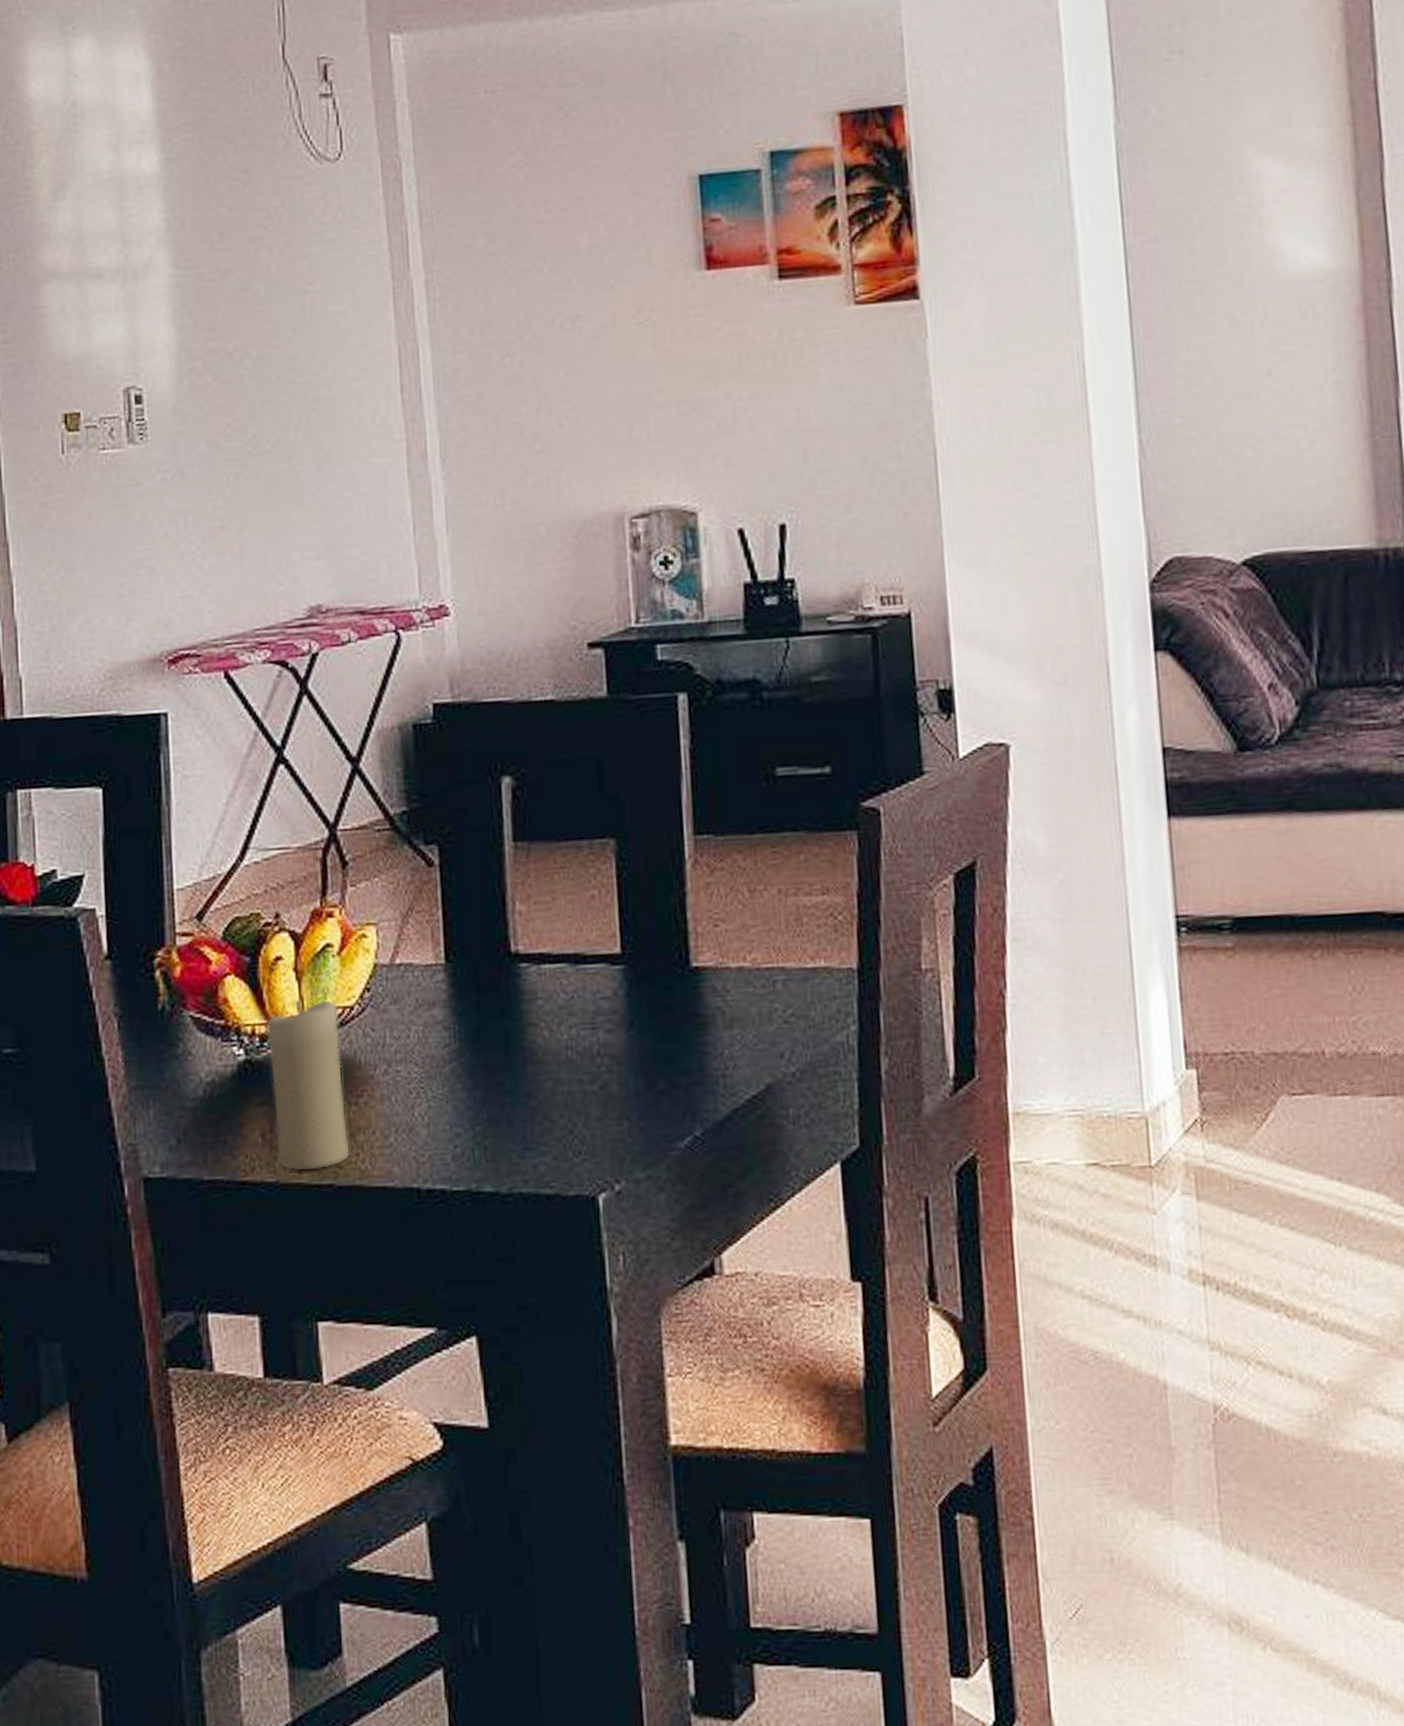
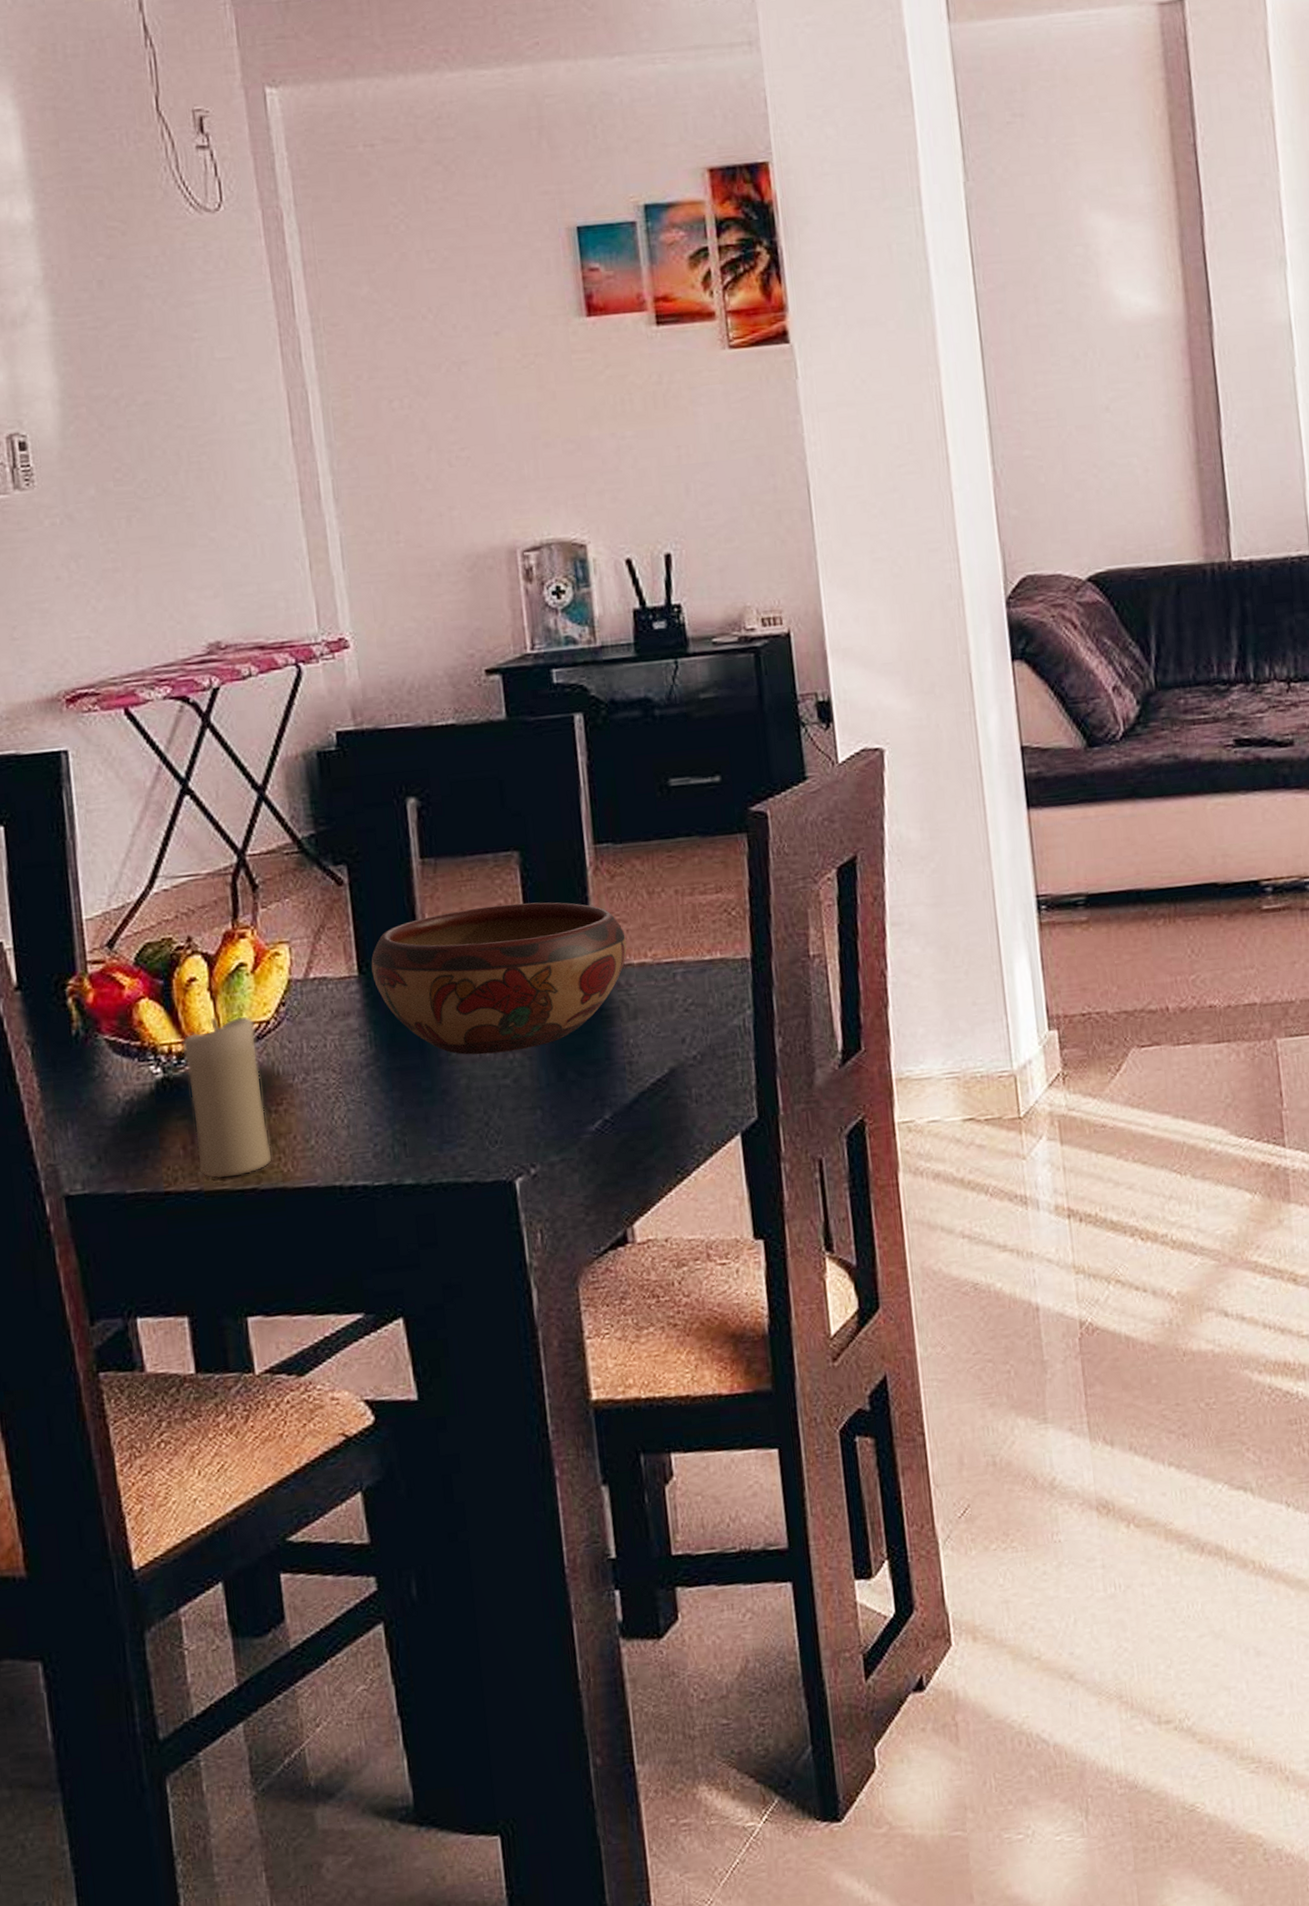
decorative bowl: none [458,895,725,1057] -> present [371,902,627,1055]

